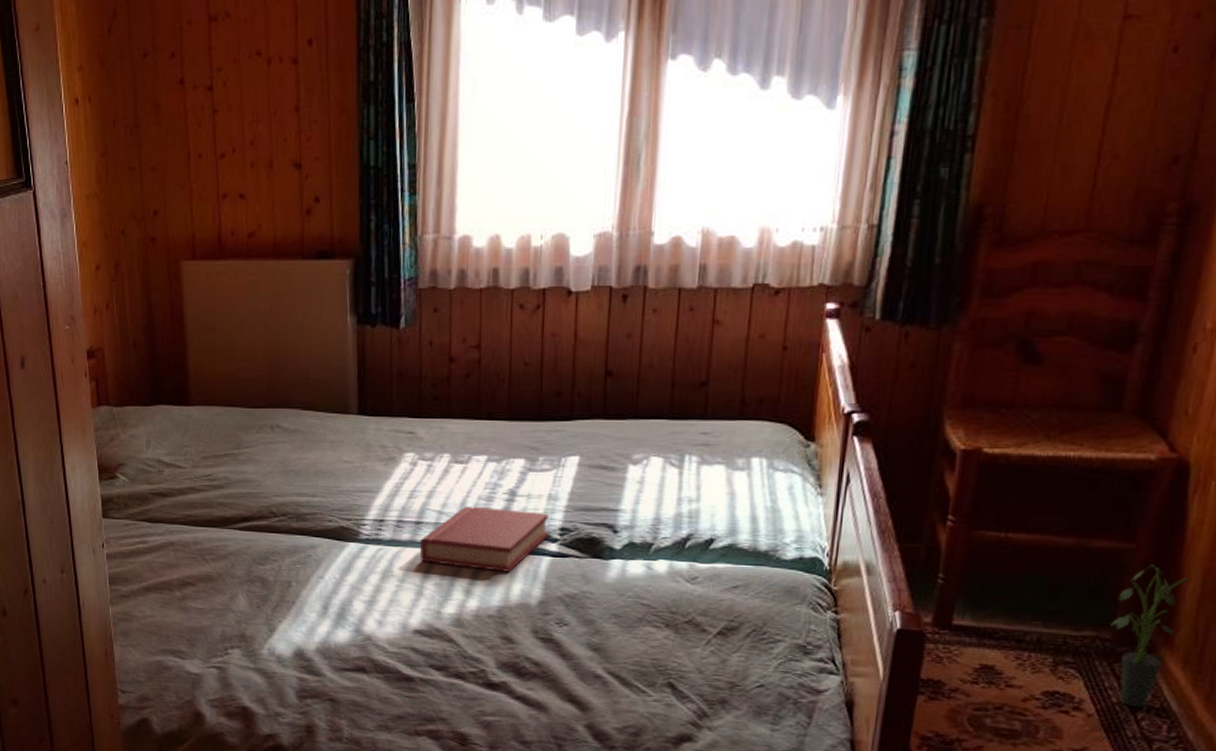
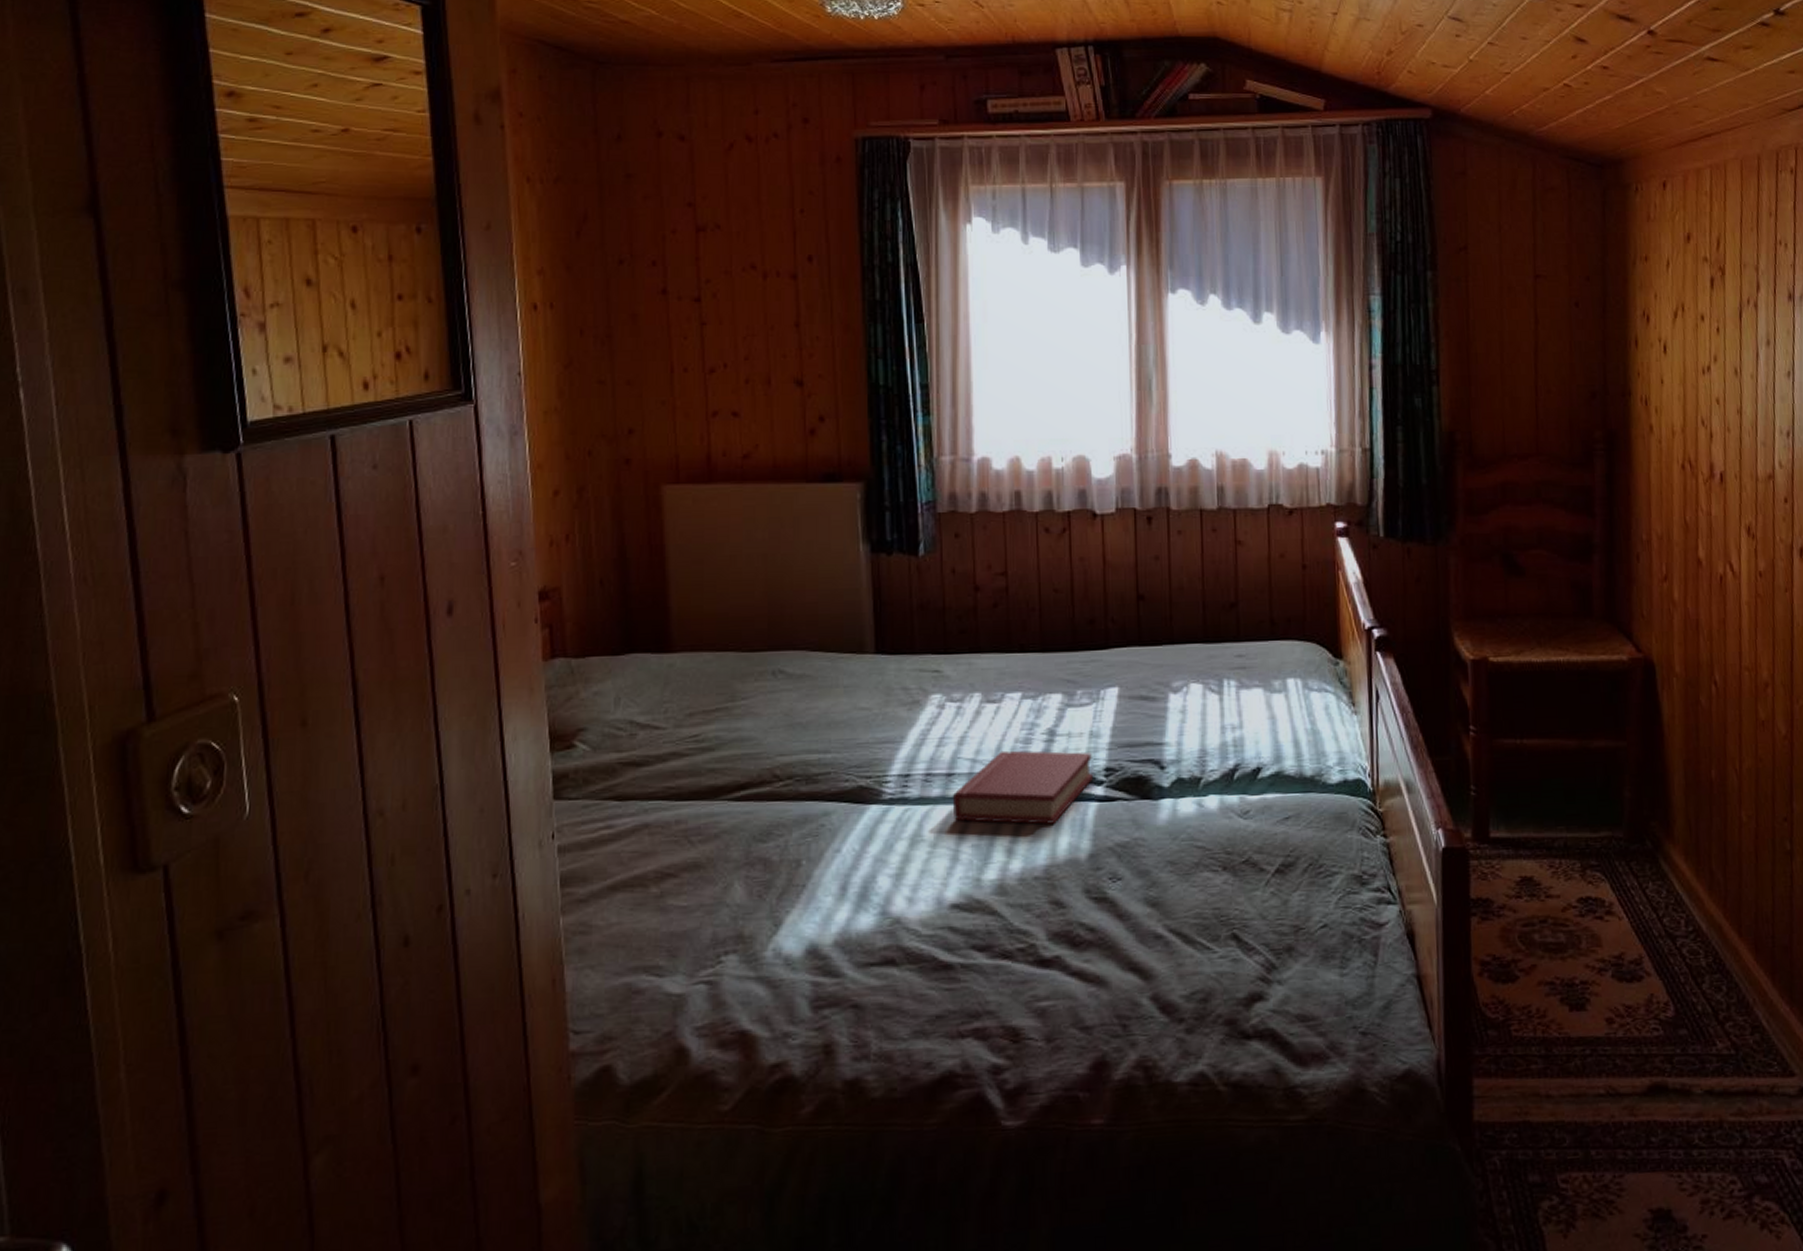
potted plant: present [1110,564,1189,708] -> none [1621,760,1674,905]

